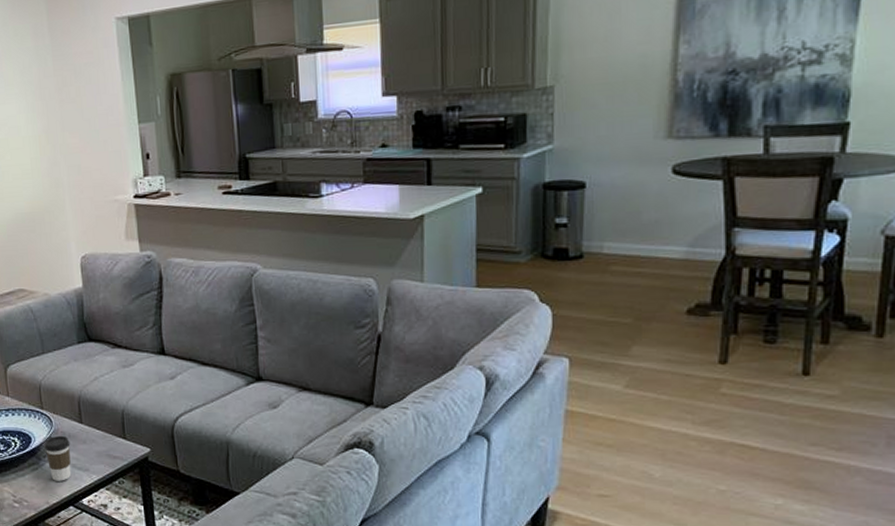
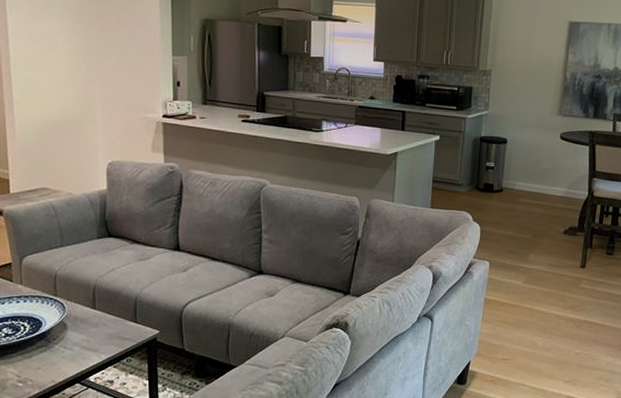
coffee cup: present [44,435,72,481] -> none [55,320,82,361]

